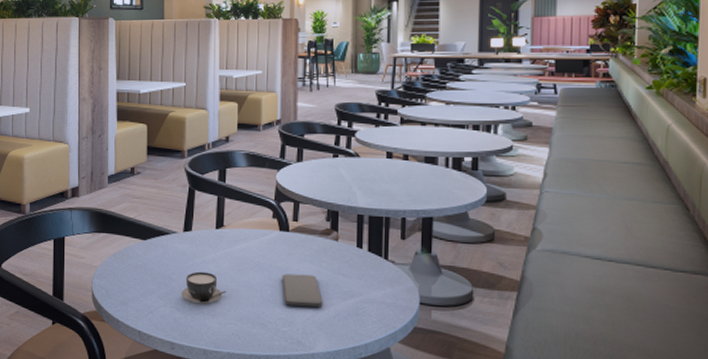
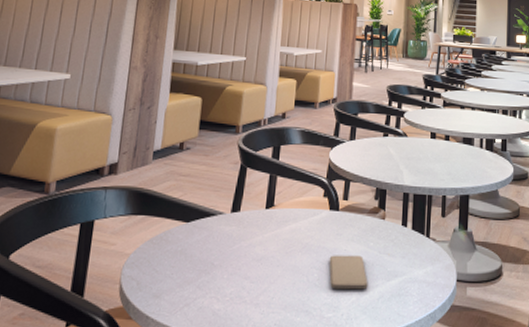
teacup: present [181,271,227,304] -> none [223,256,273,292]

